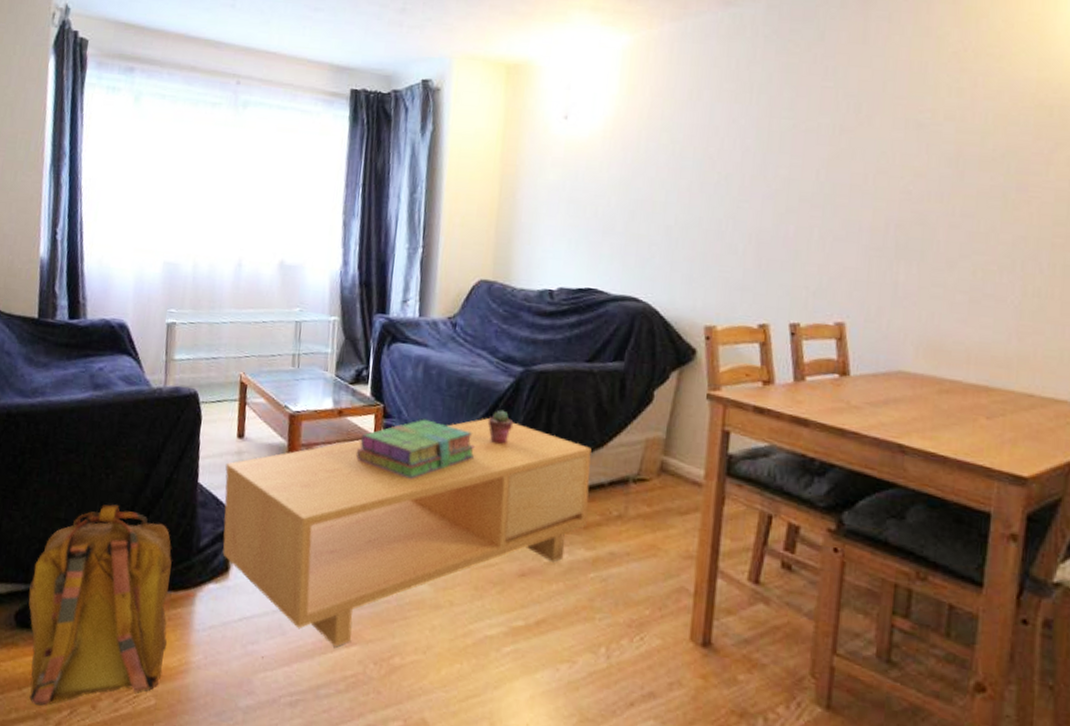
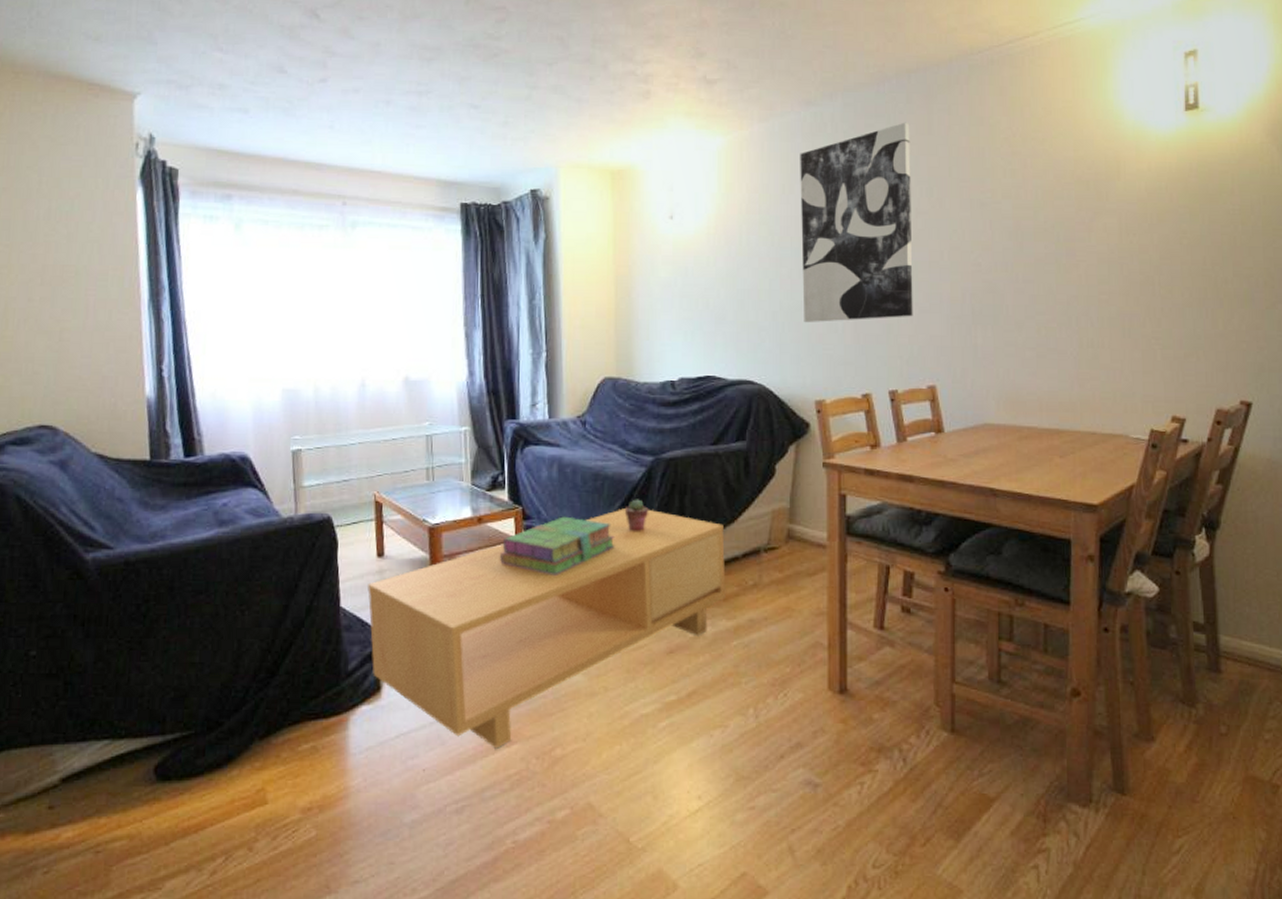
backpack: present [28,504,172,706] -> none [167,641,322,857]
wall art: none [700,28,842,245] -> present [800,122,913,322]

